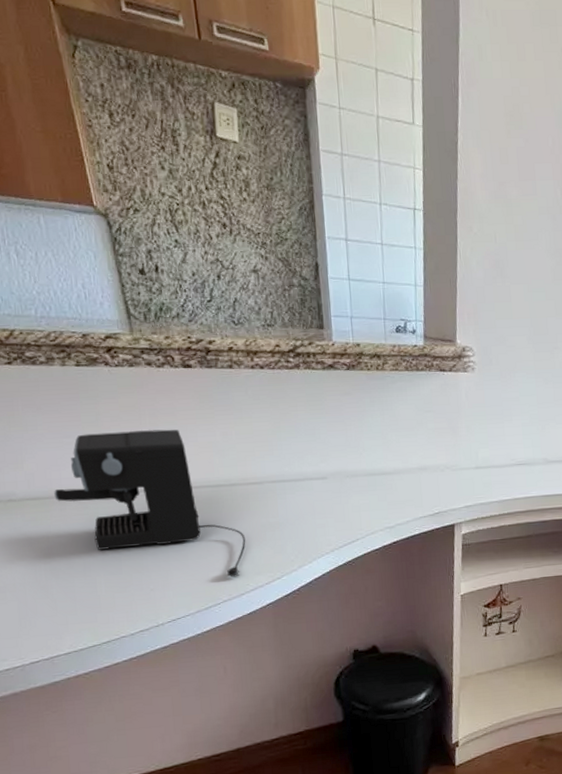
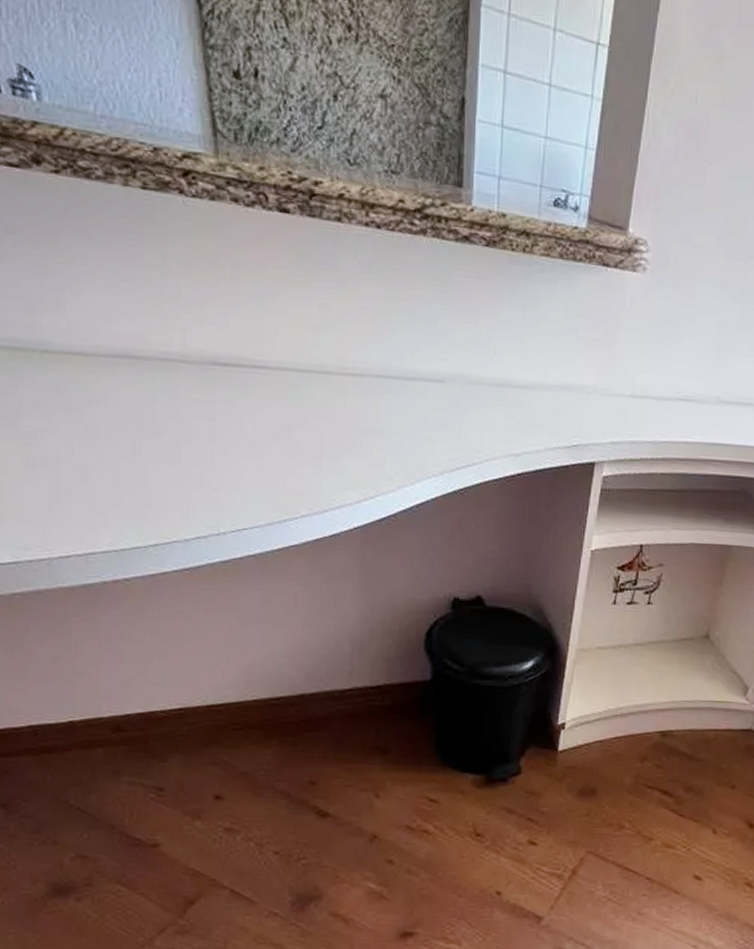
coffee maker: present [54,429,246,577] -> none [103,279,336,489]

